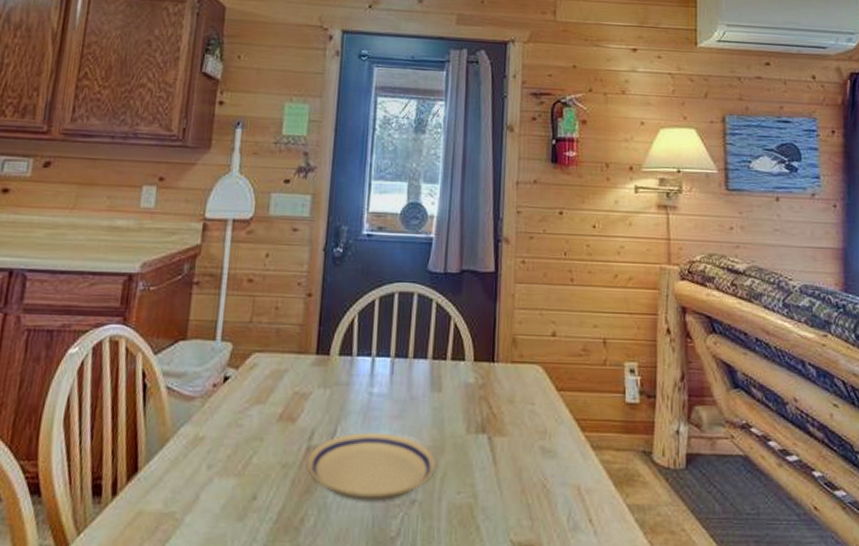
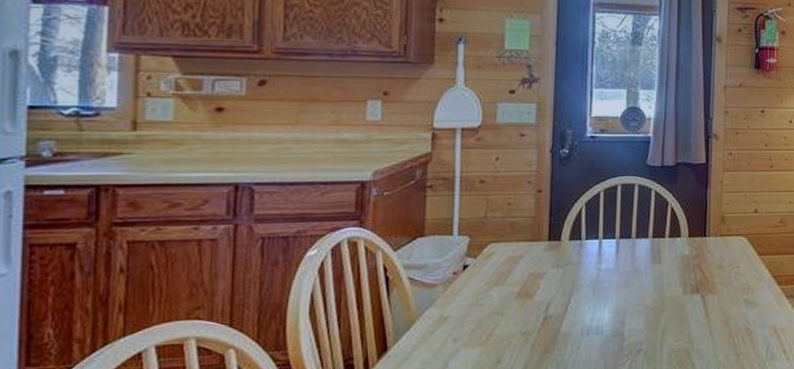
plate: present [307,432,436,502] -> none [545,300,657,355]

